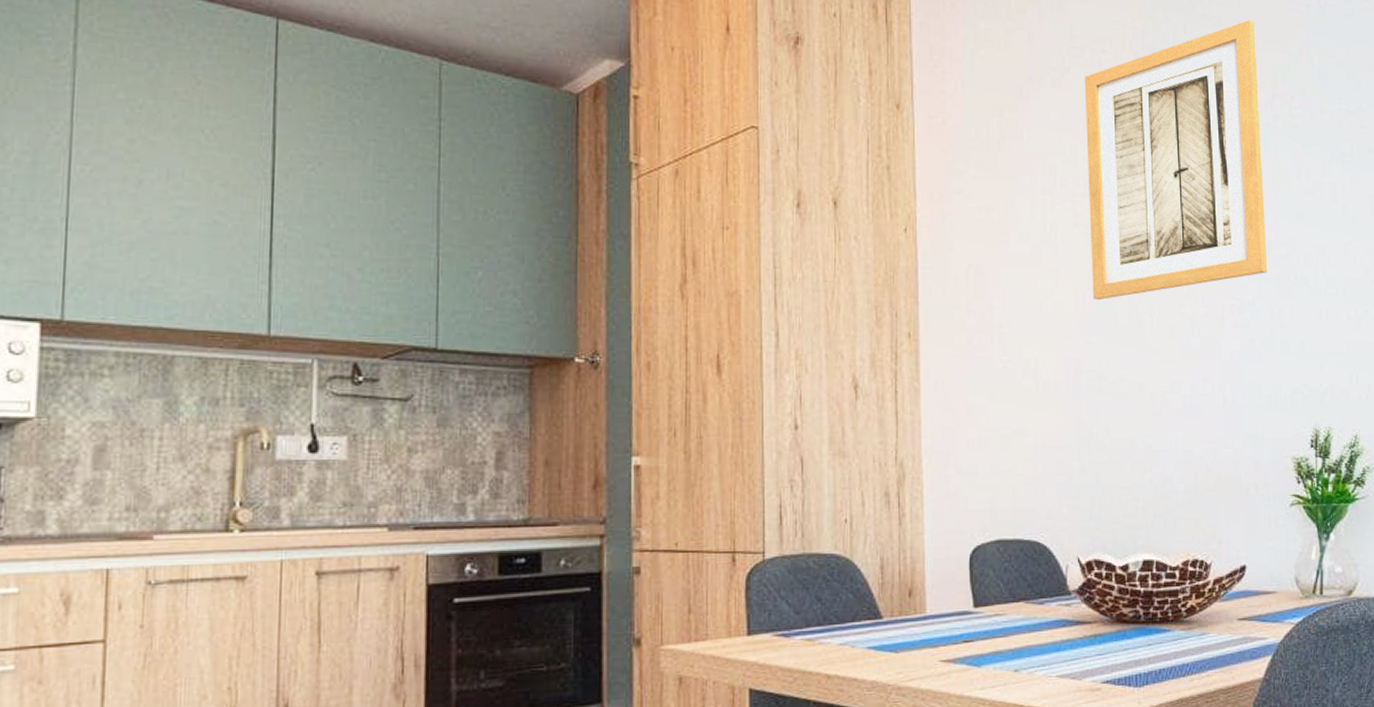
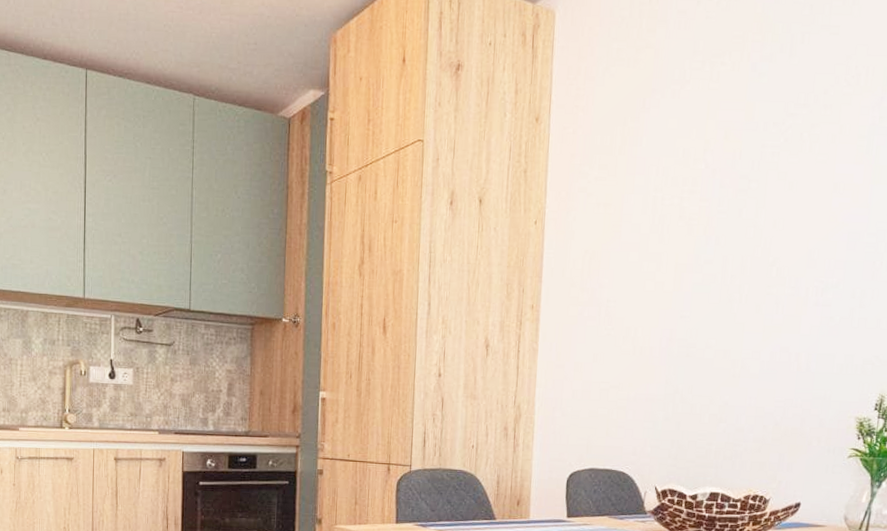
wall art: present [1084,20,1268,301] -> none [690,27,873,282]

